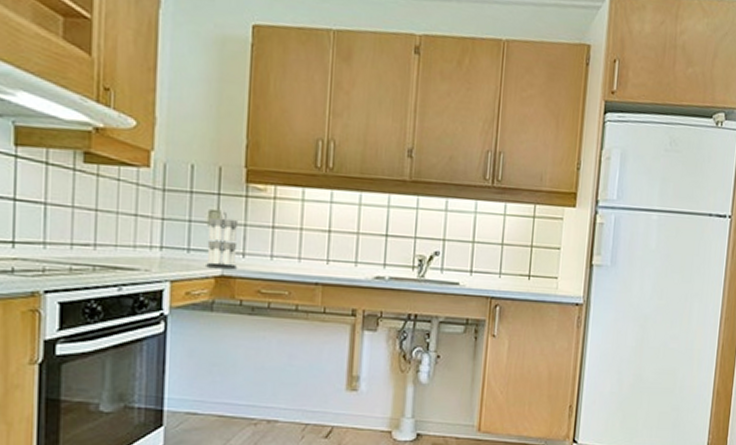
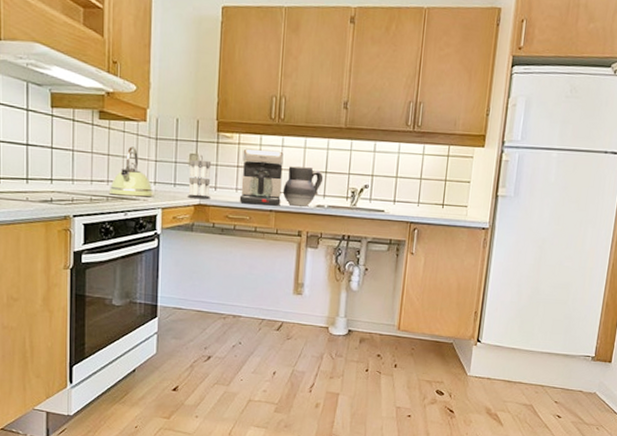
kettle: none [96,199,160,267] -> present [108,146,154,198]
coffee maker: none [275,204,333,278] -> present [239,148,284,206]
ceramic jug: none [332,227,384,278] -> present [282,166,324,207]

